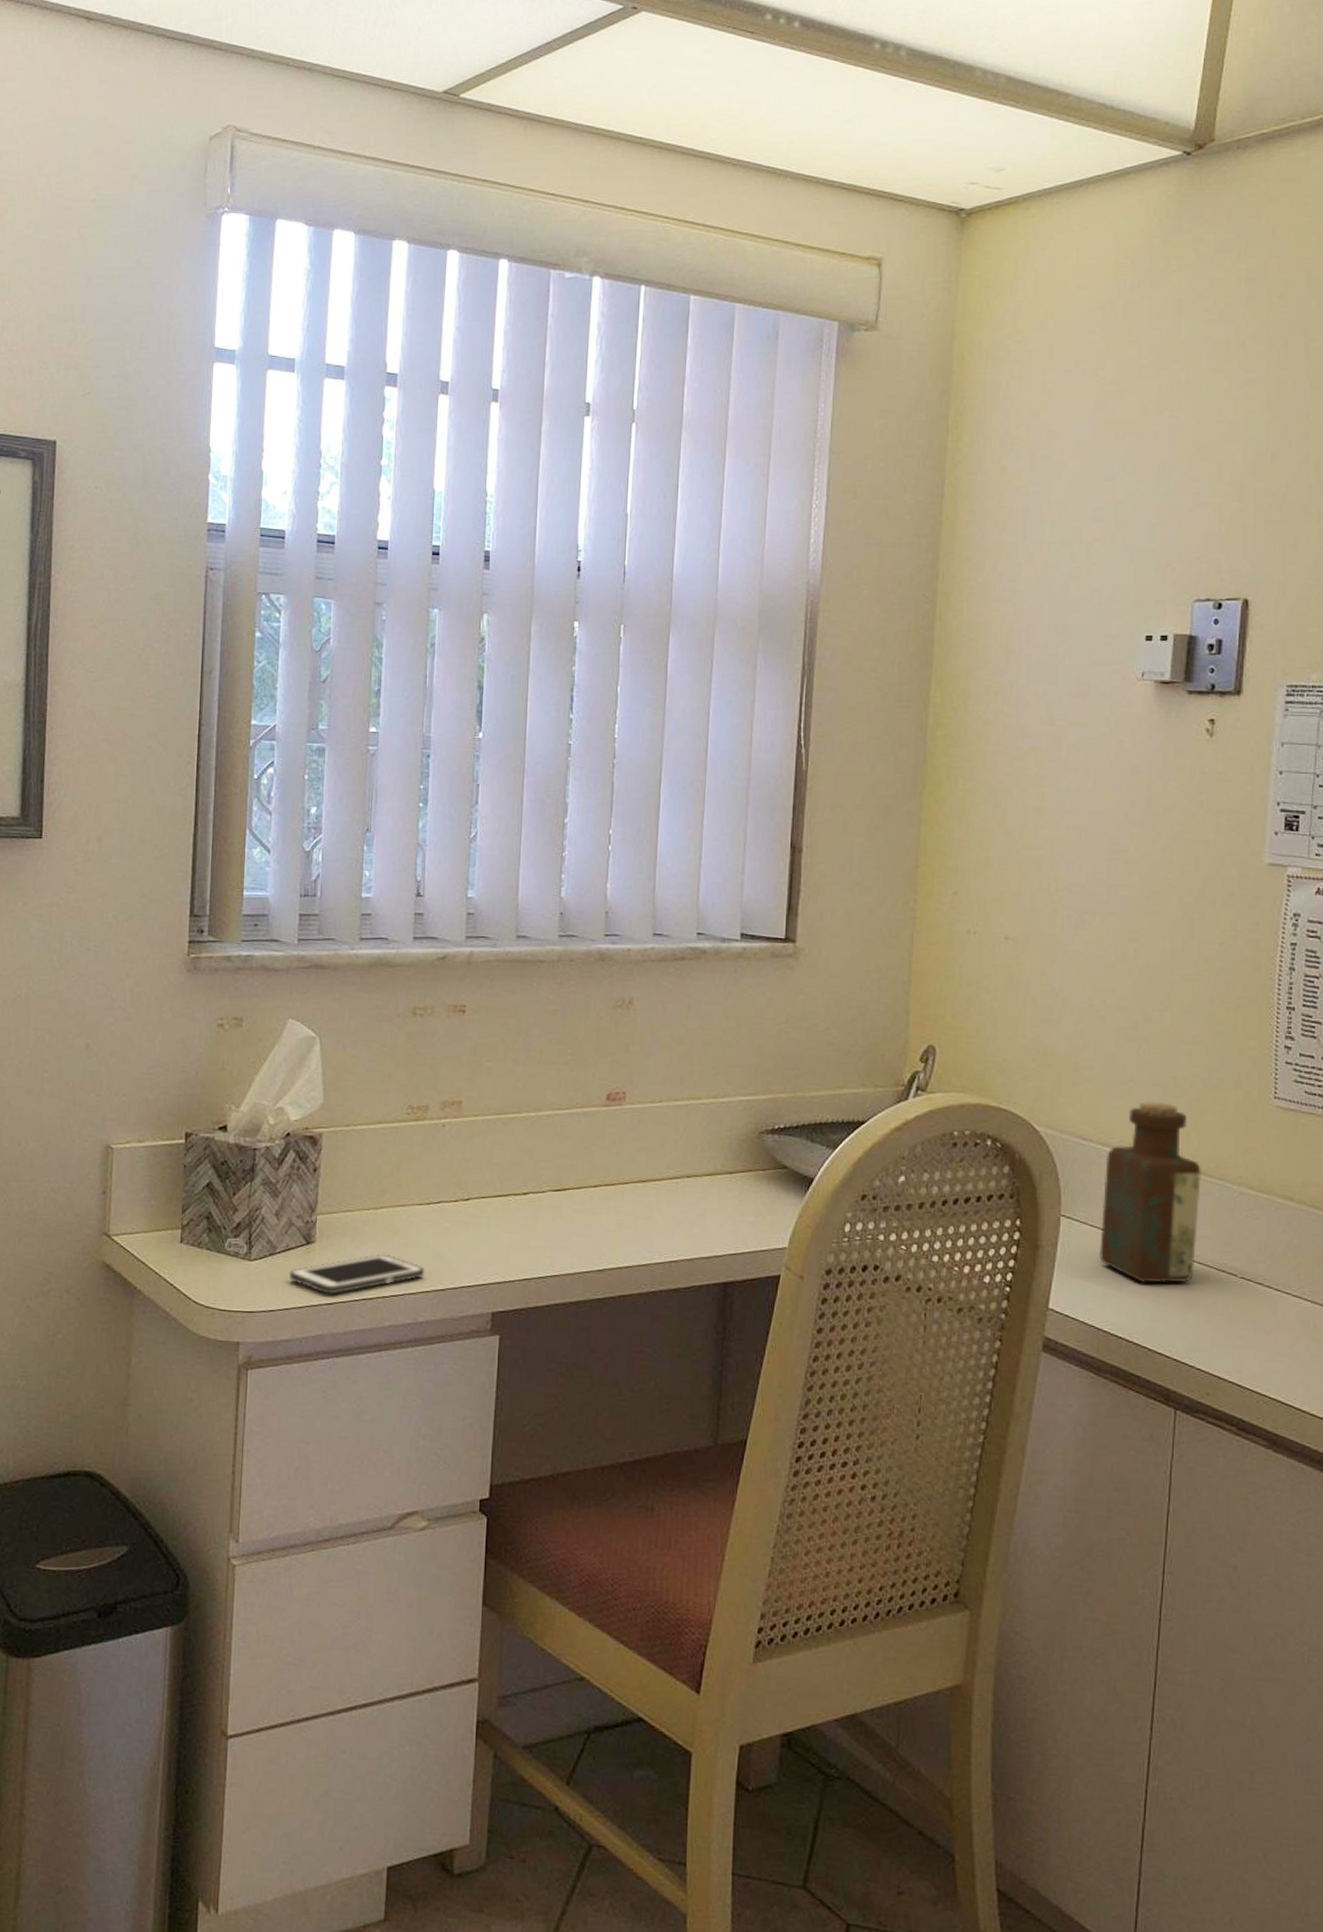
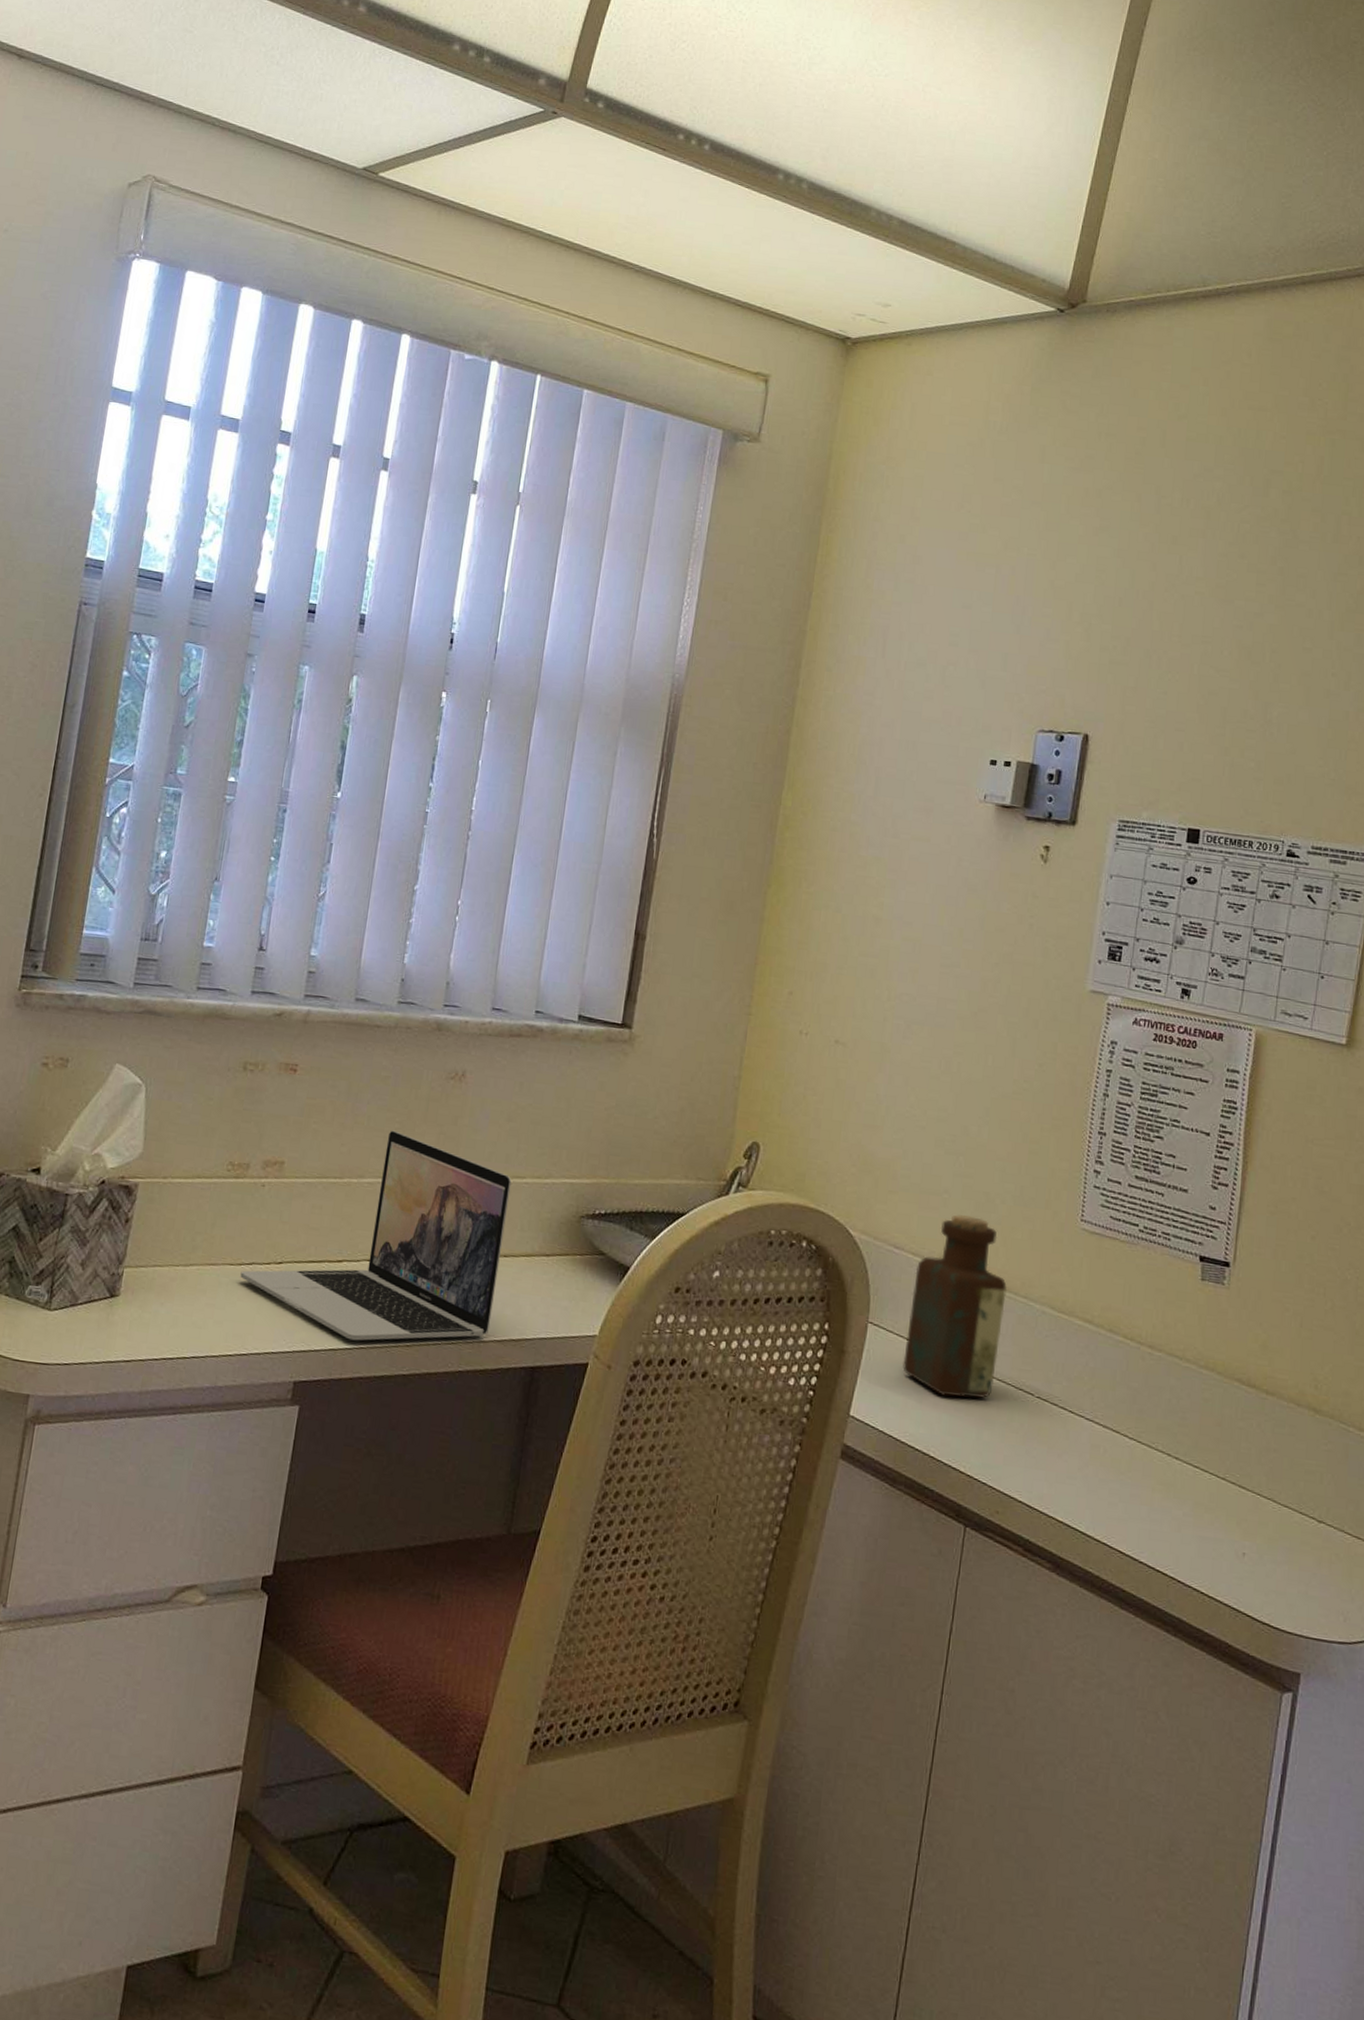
cell phone: present [289,1254,425,1294] -> none [89,1313,230,1352]
laptop: none [430,1062,688,1269] -> present [240,1130,512,1341]

